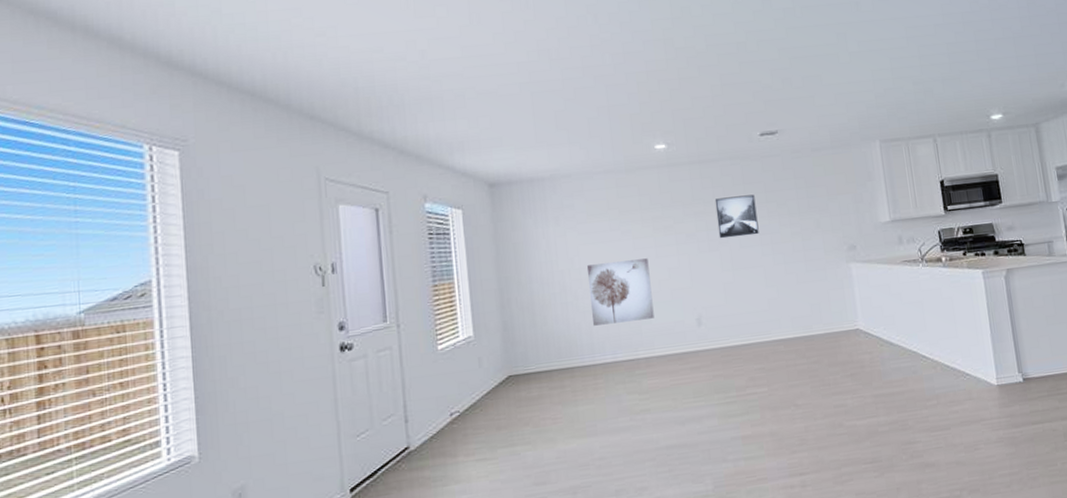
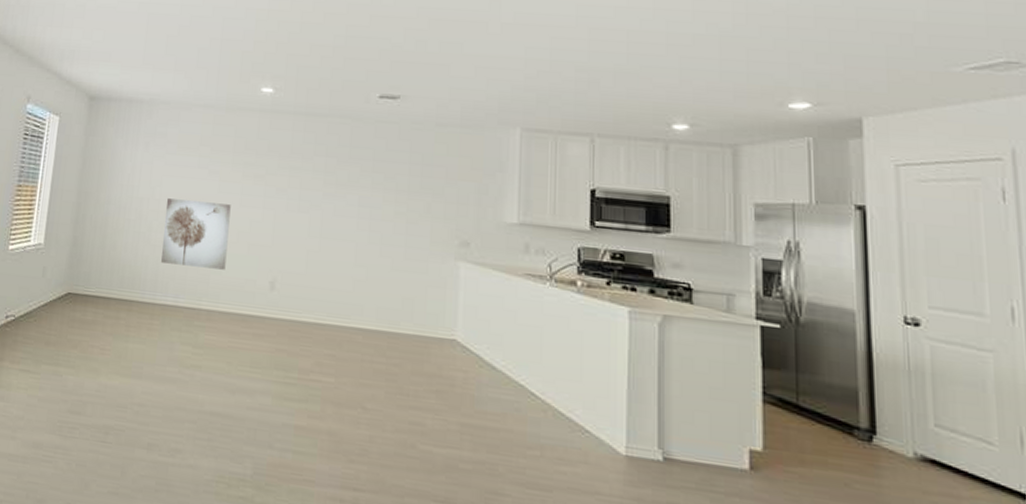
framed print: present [715,194,759,239] -> none [312,157,361,205]

